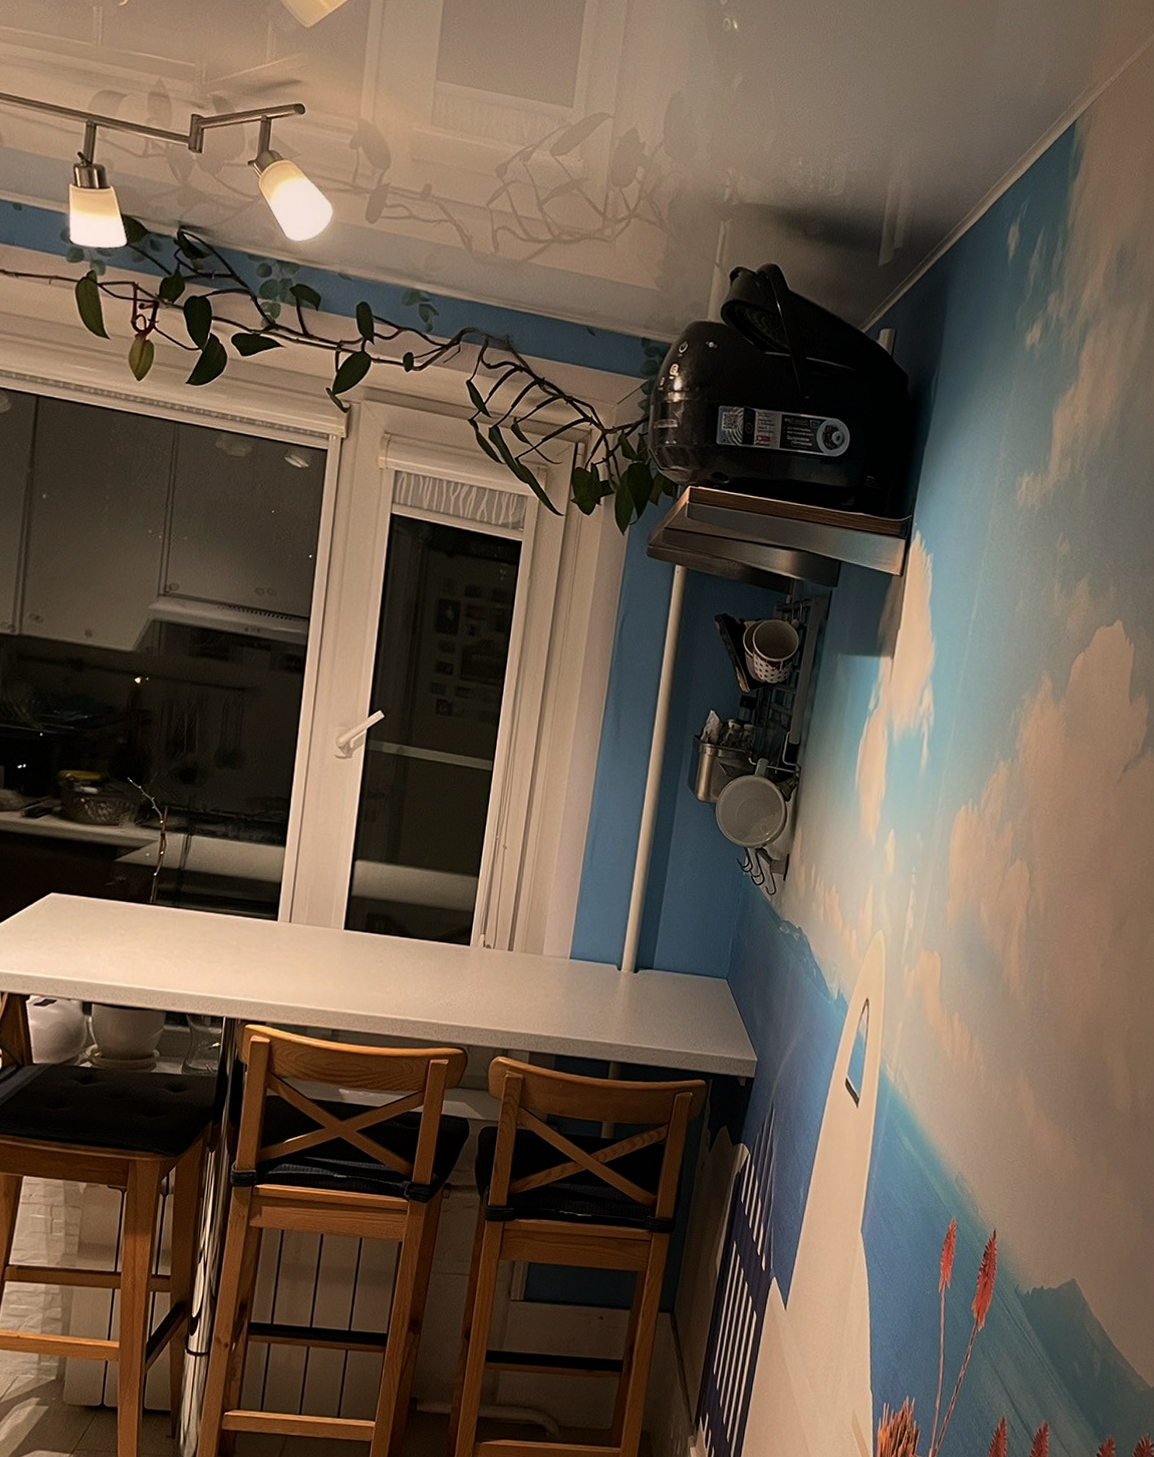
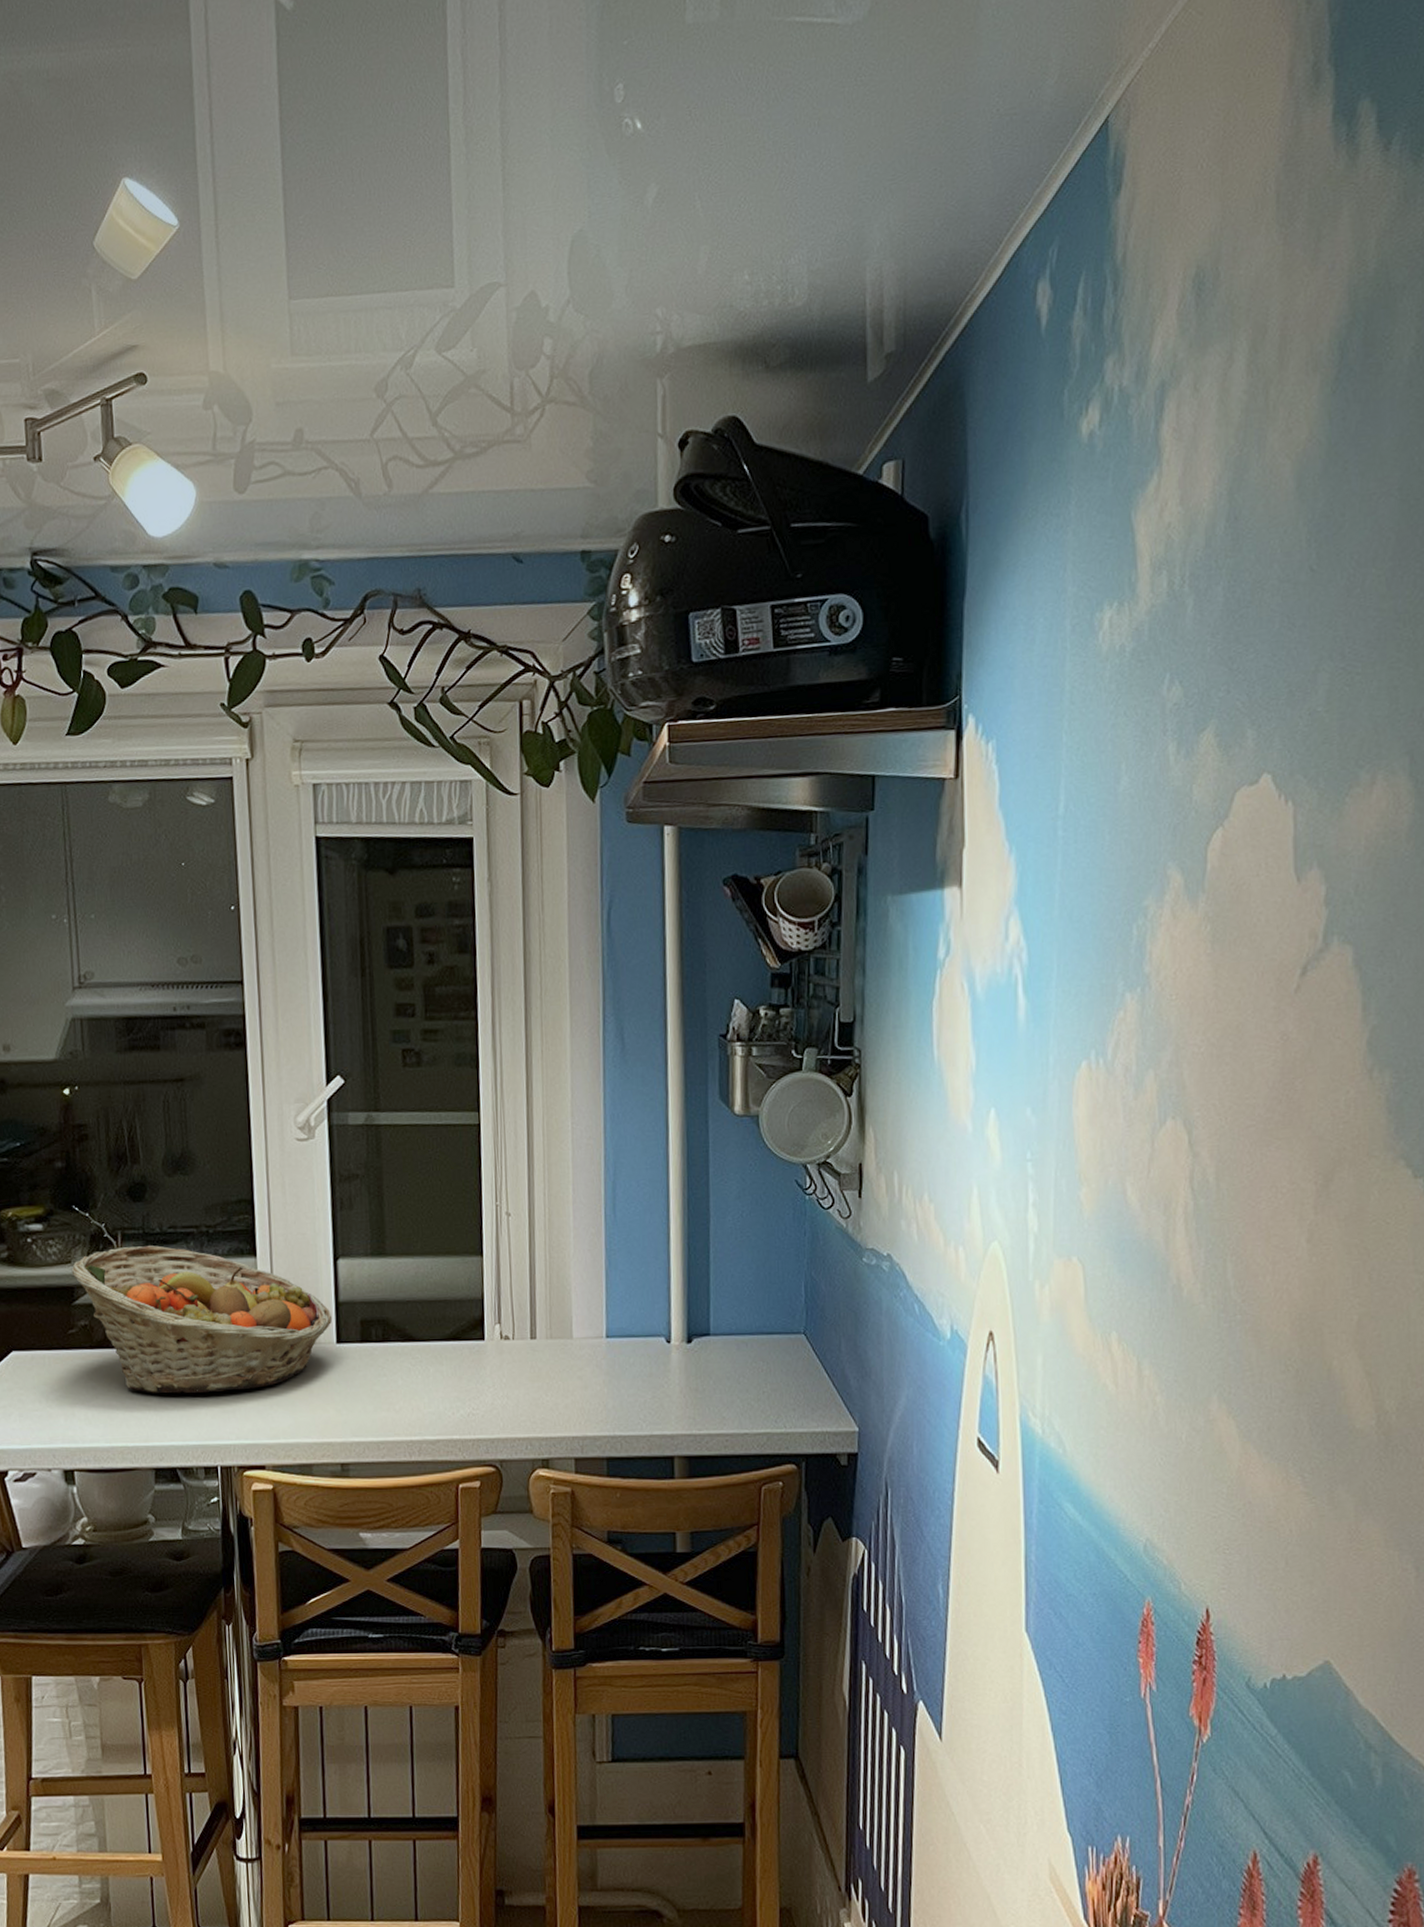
fruit basket: none [117,819,344,956] -> present [71,1245,333,1394]

